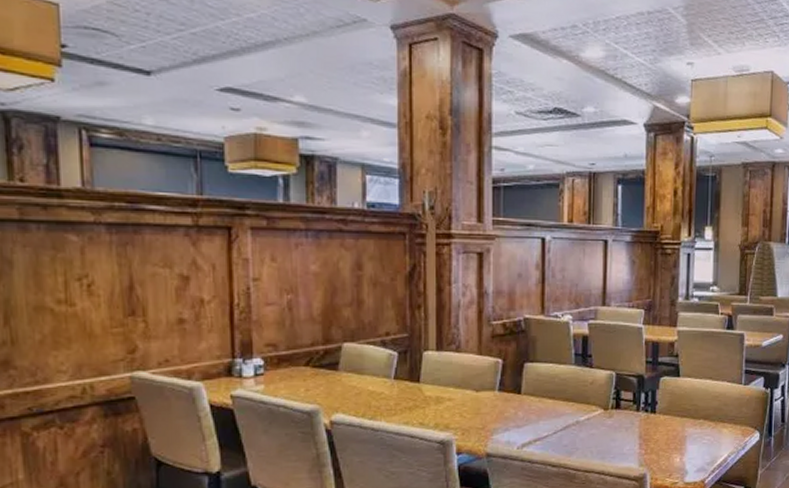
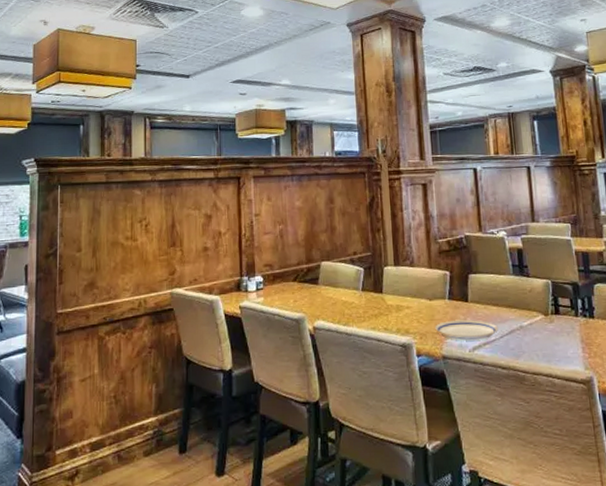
plate: none [480,413,552,437] -> present [435,319,498,341]

